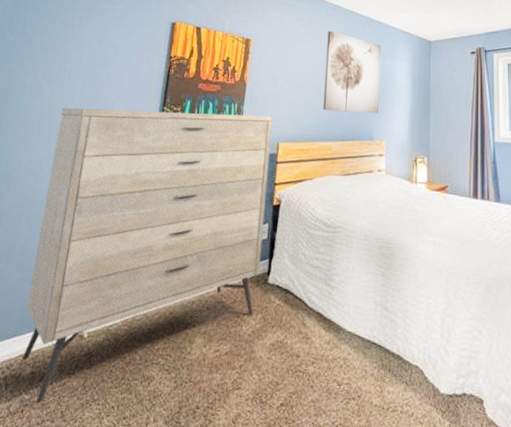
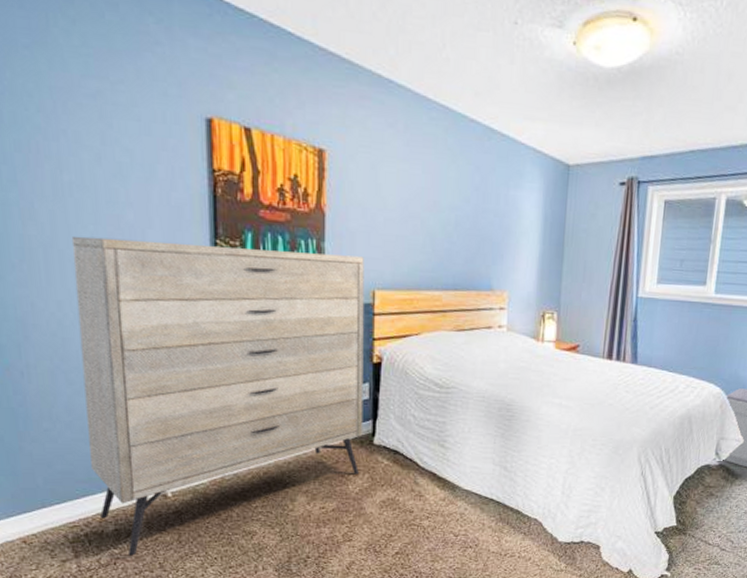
wall art: present [323,31,382,114] -> none [429,143,505,258]

